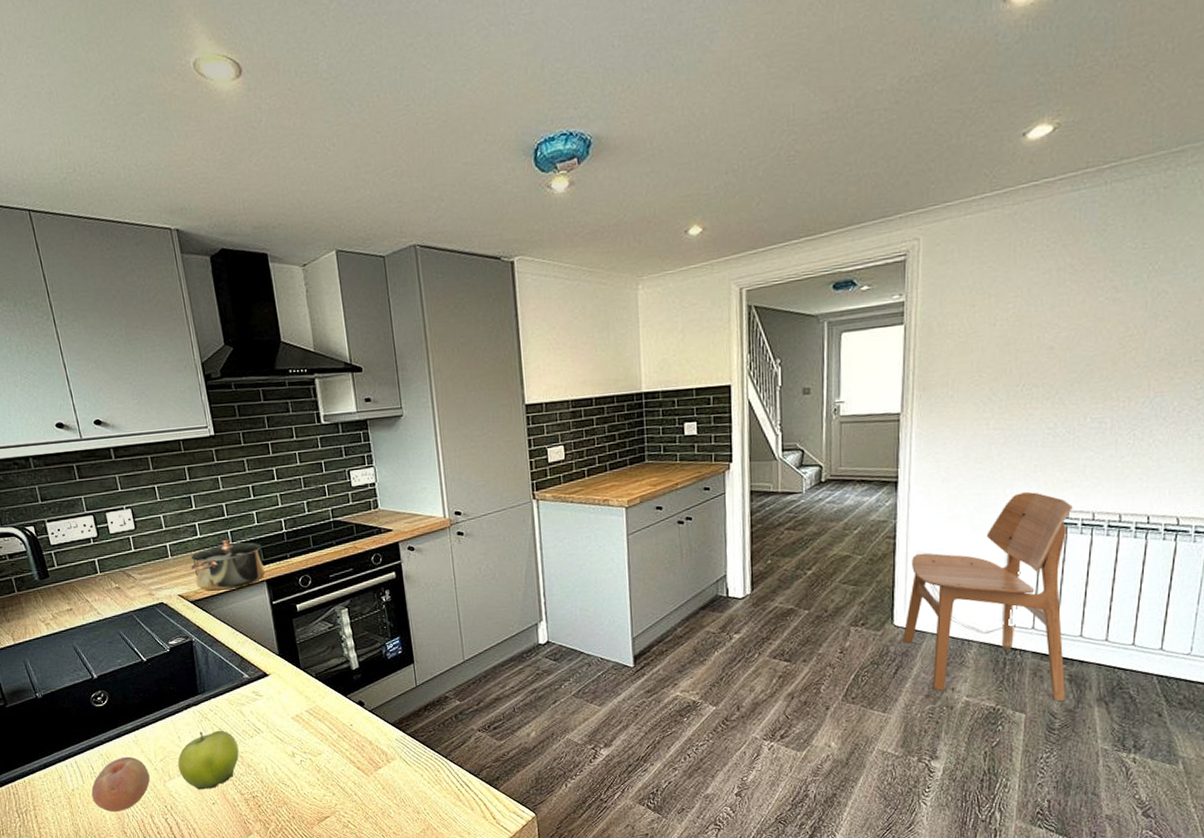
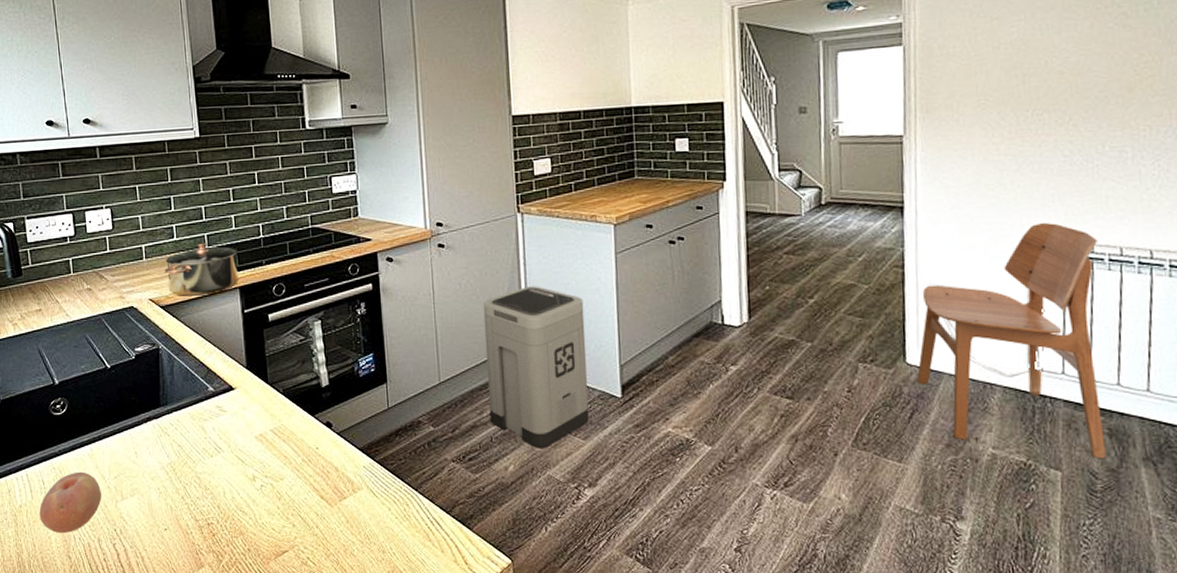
fruit: present [177,730,239,790] -> none [132,447,197,513]
trash can: none [502,568,604,716] -> present [483,286,589,448]

